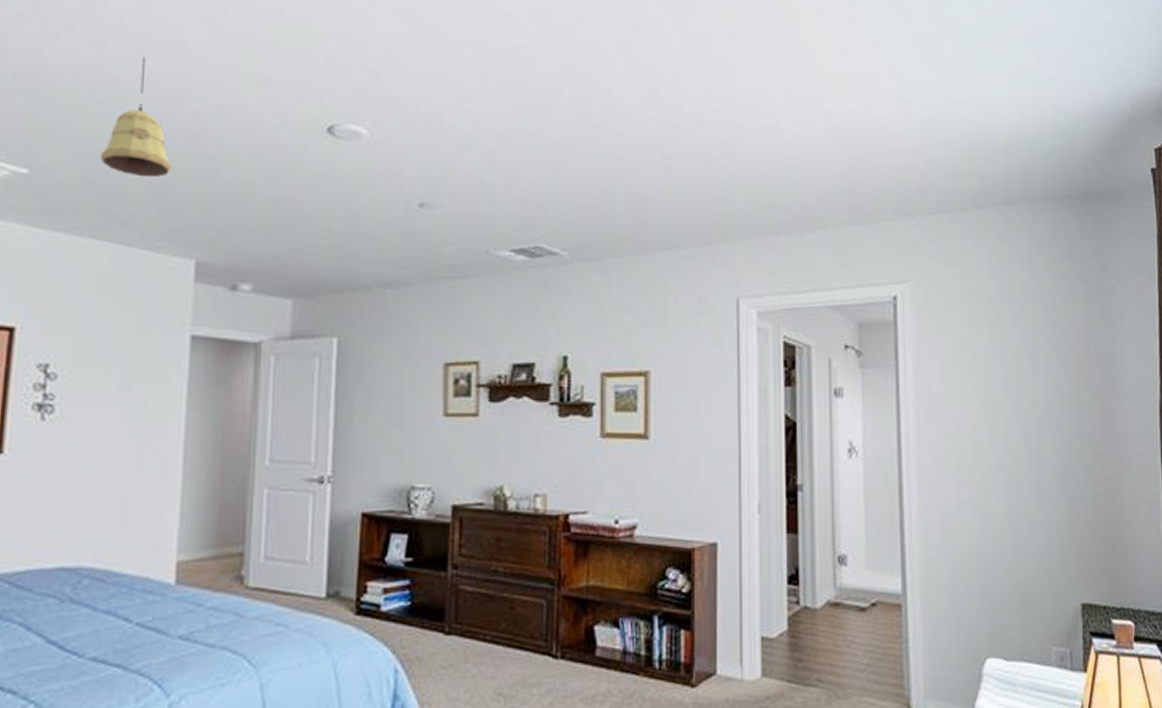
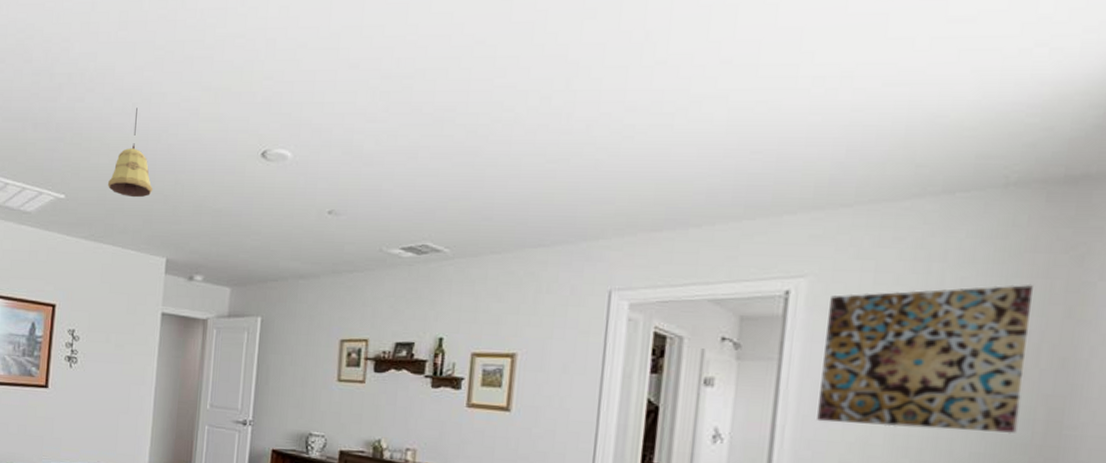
wall art: none [930,289,1083,427] -> present [817,284,1033,434]

